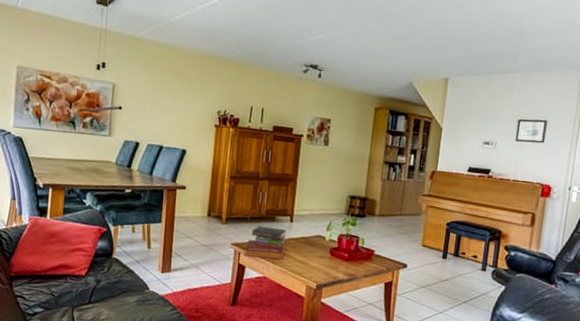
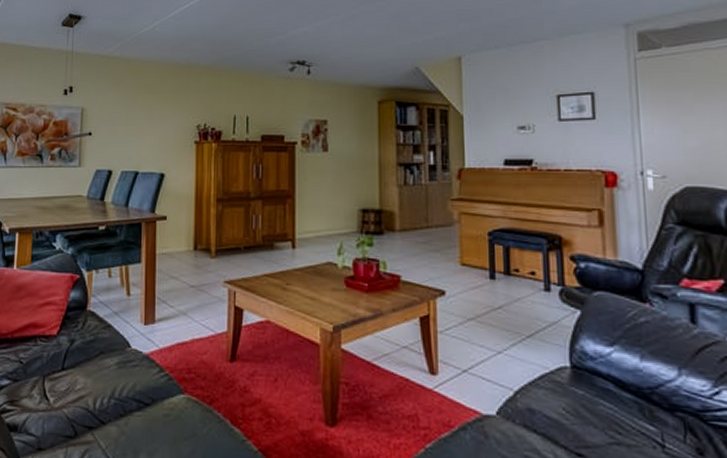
books: present [245,226,287,260] -> none [241,257,289,297]

